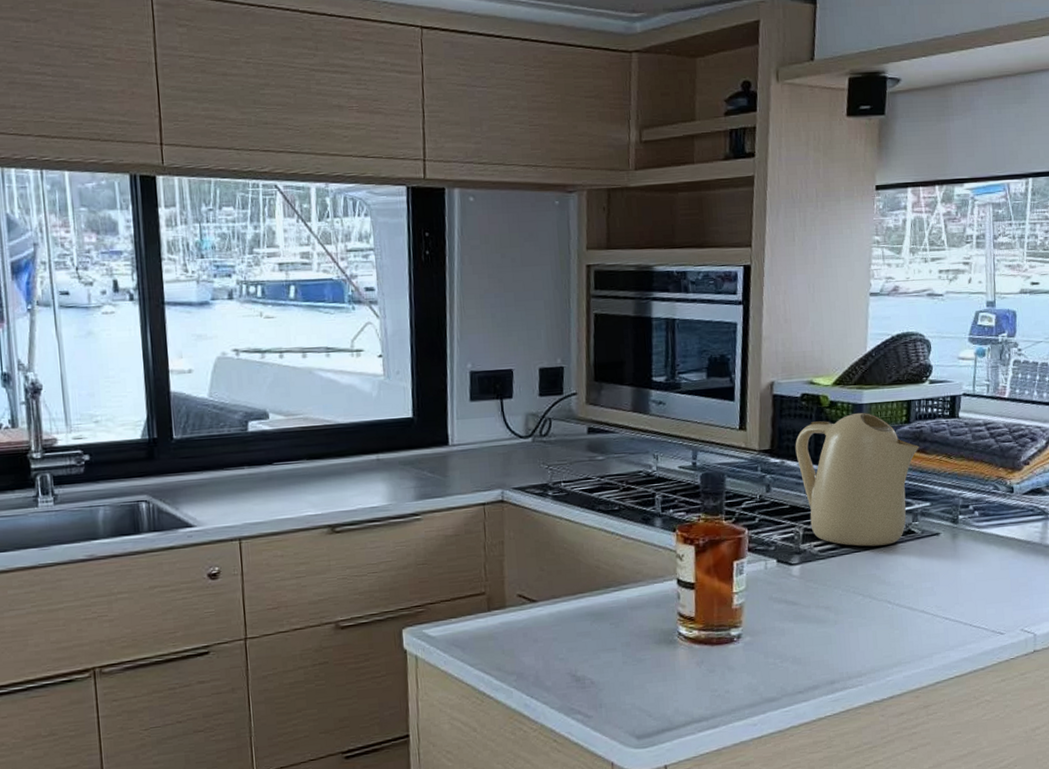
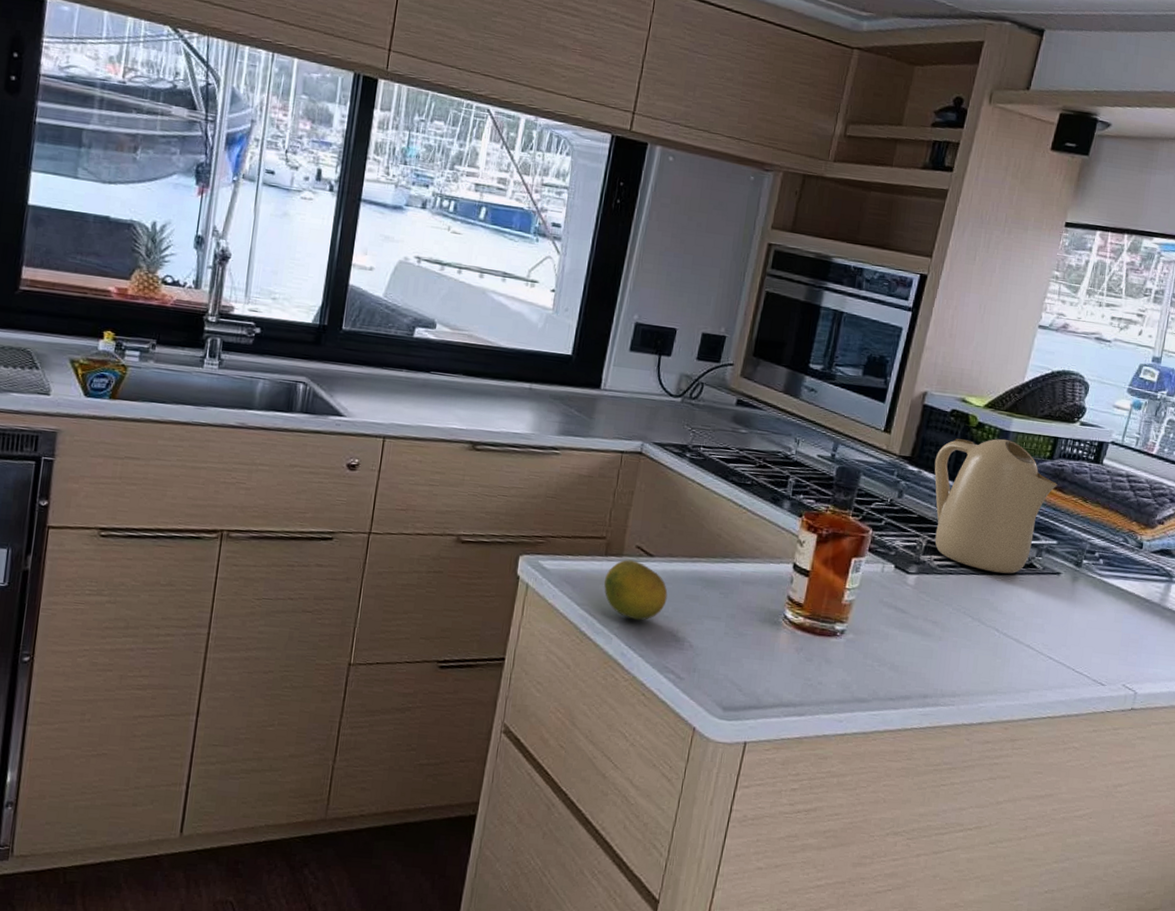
fruit: none [492,609,559,669] -> present [603,559,668,621]

